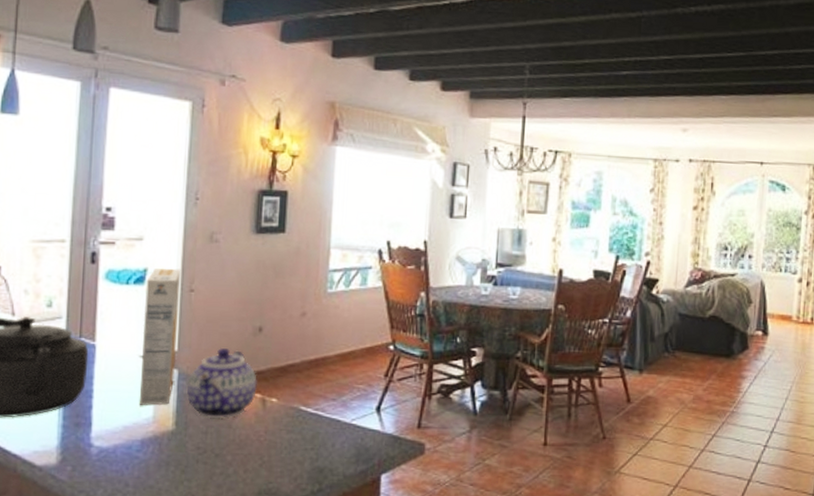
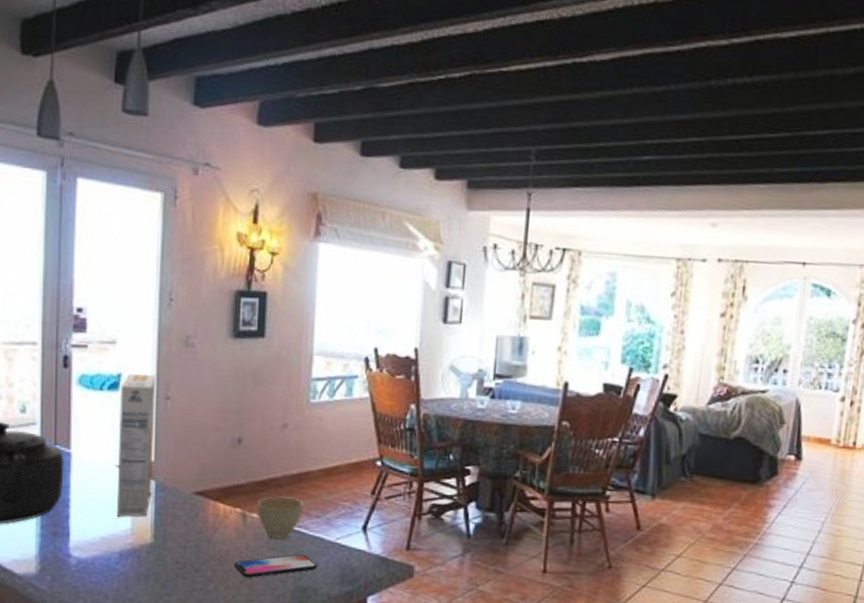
teapot: present [187,347,257,419] -> none [164,459,237,533]
smartphone: none [253,436,333,461] -> present [234,554,317,578]
cup: none [276,381,321,422] -> present [257,496,304,539]

